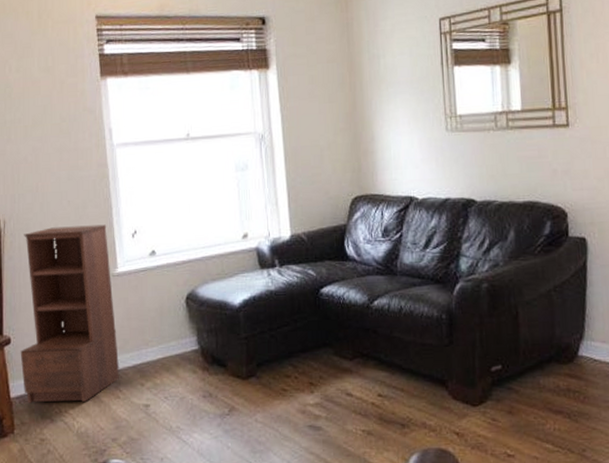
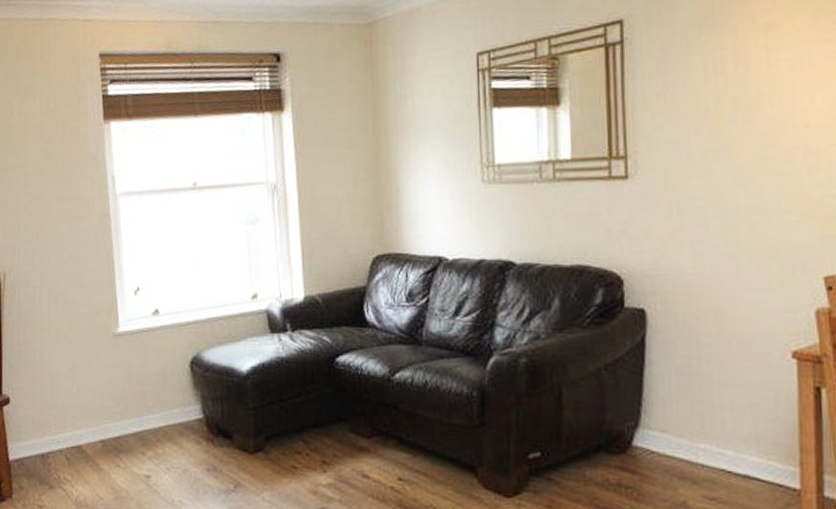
bookshelf: present [20,224,119,403] -> none [19,280,119,469]

